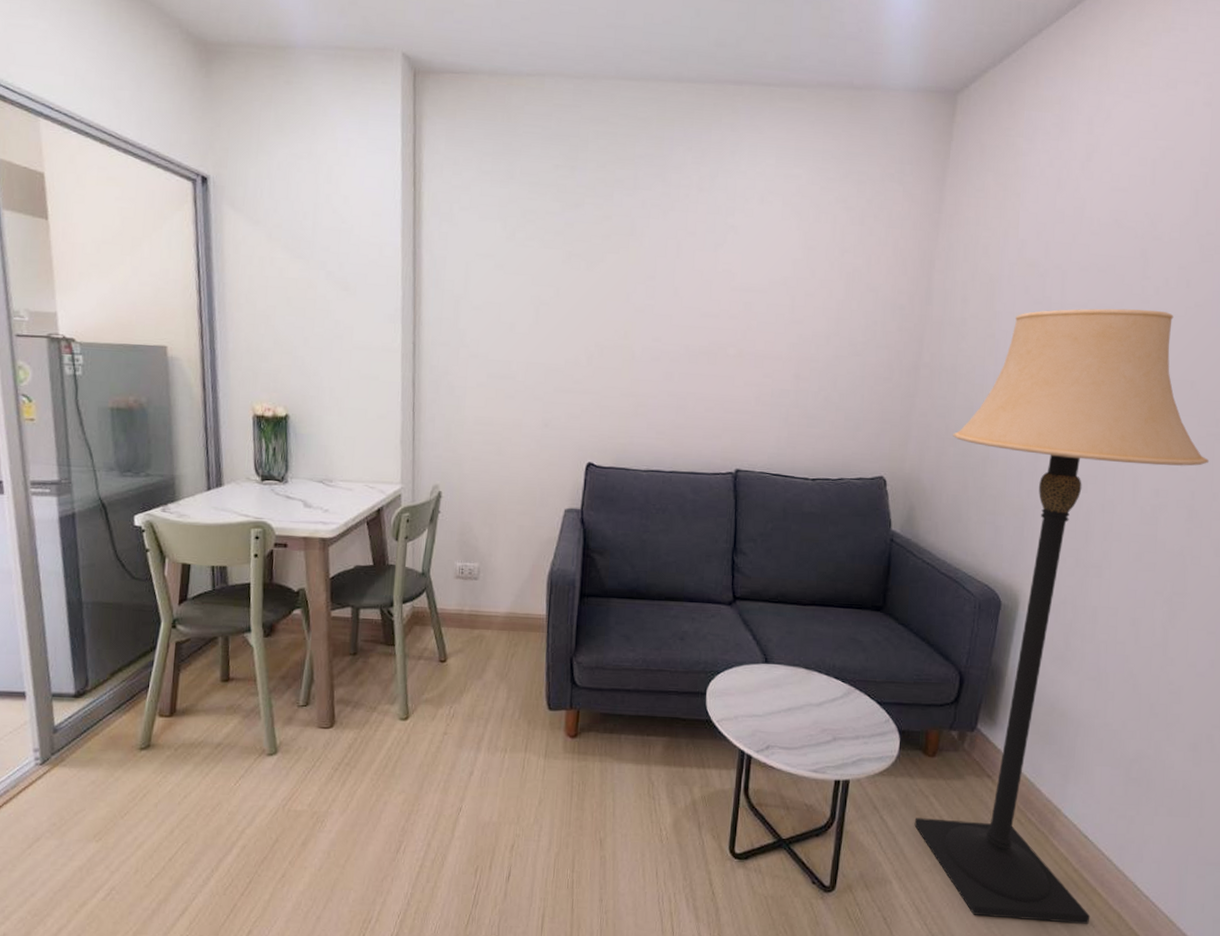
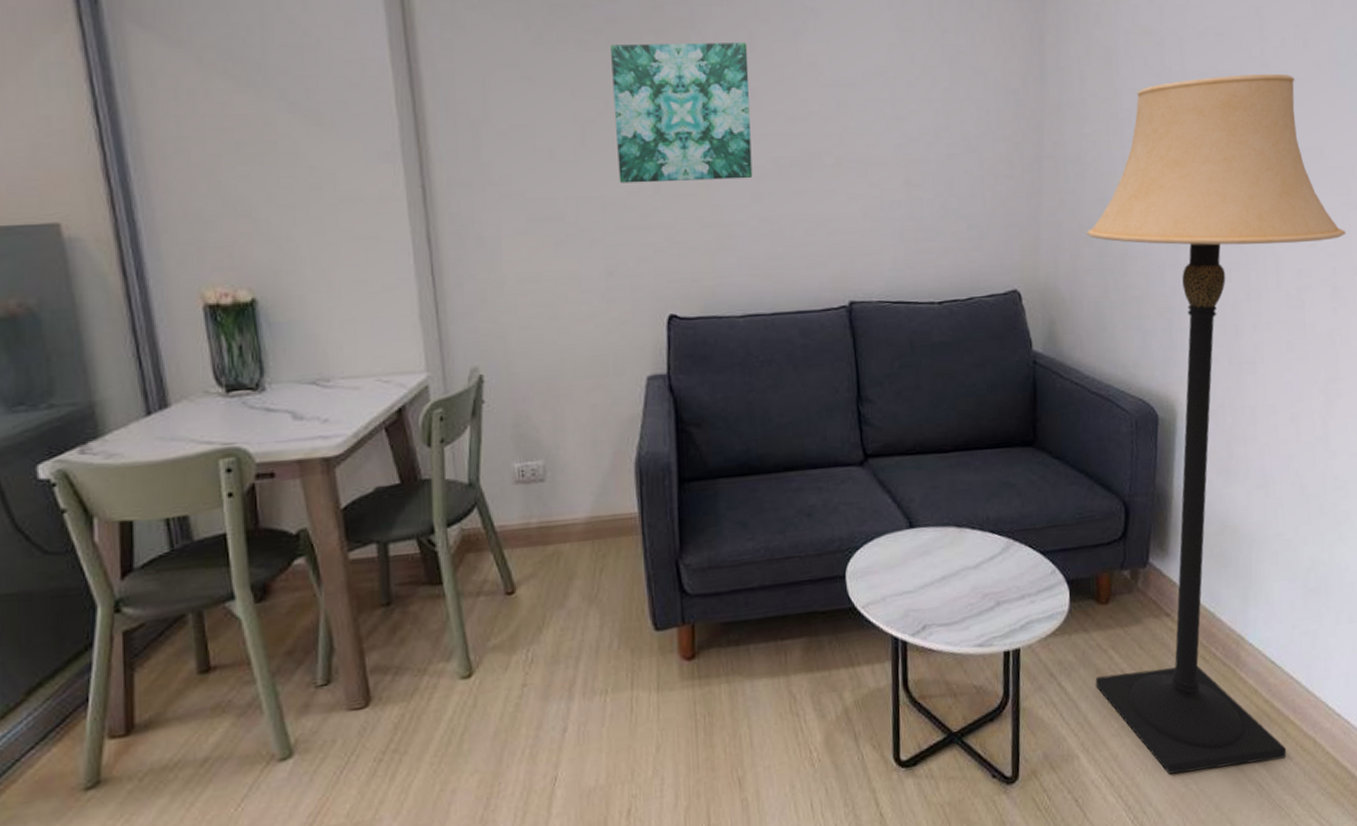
wall art: none [561,244,675,361] -> present [611,41,753,183]

